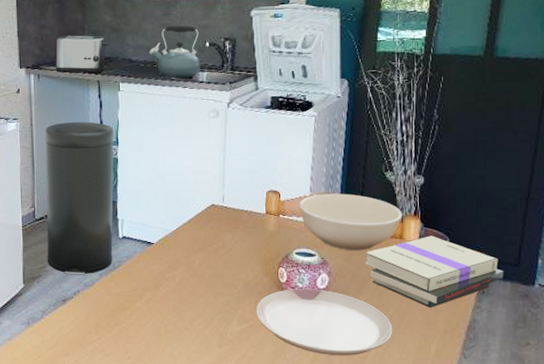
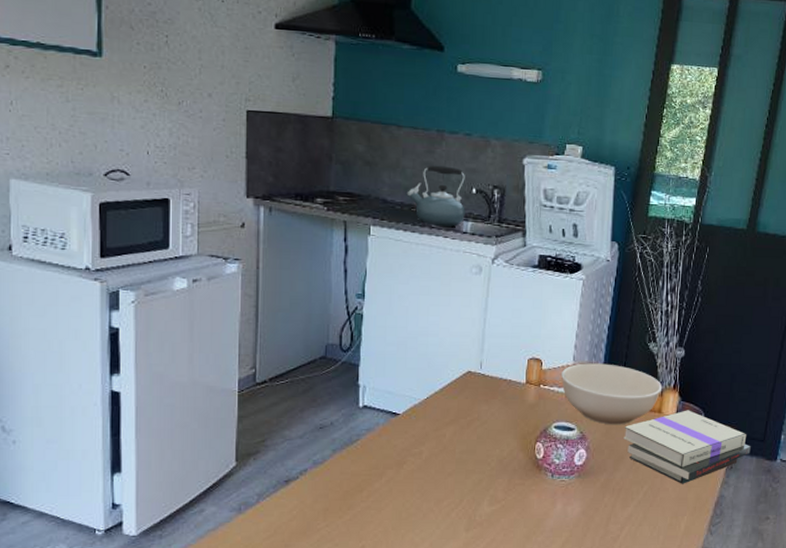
pedal bin: present [45,122,114,275] -> none [268,268,360,451]
toaster: present [55,35,110,73] -> none [292,163,361,212]
plate: present [256,289,393,356] -> none [509,465,646,537]

